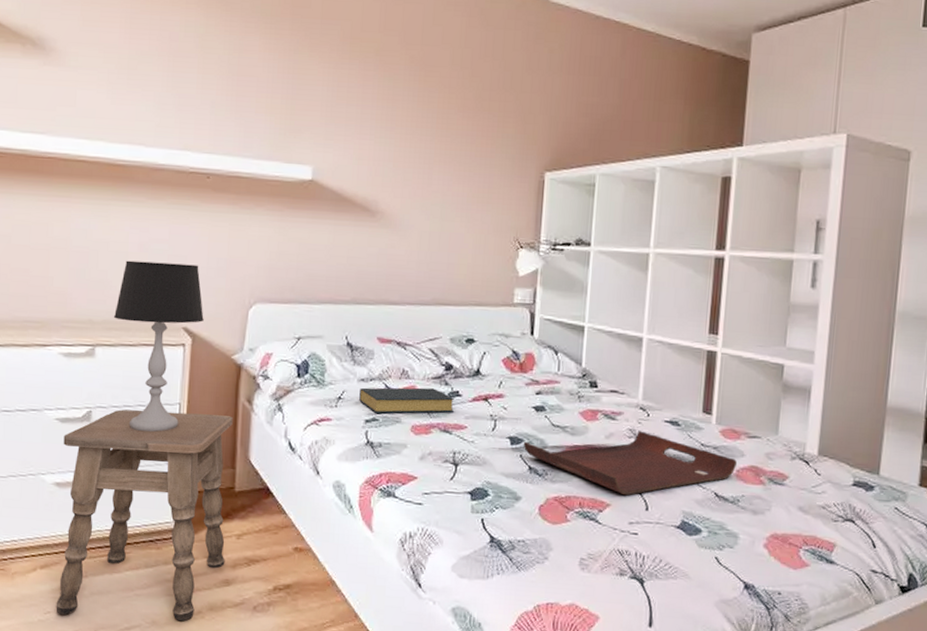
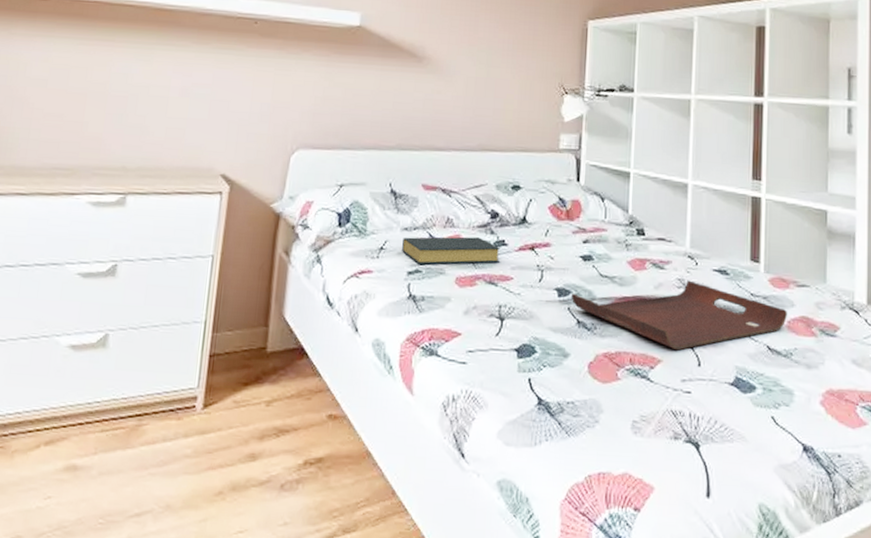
side table: present [56,409,233,622] -> none [57,262,269,505]
table lamp: present [113,260,204,432] -> none [148,105,244,287]

